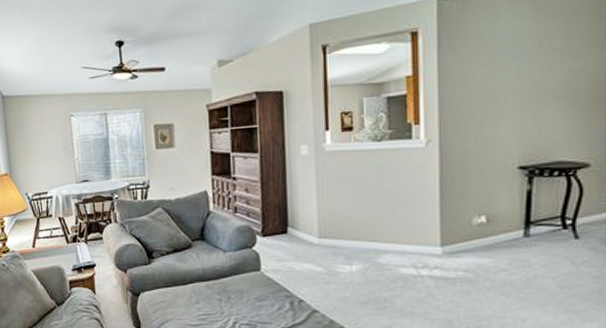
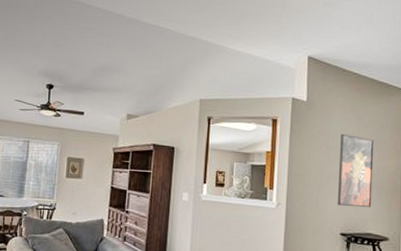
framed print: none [512,33,563,132] -> present [338,134,374,208]

